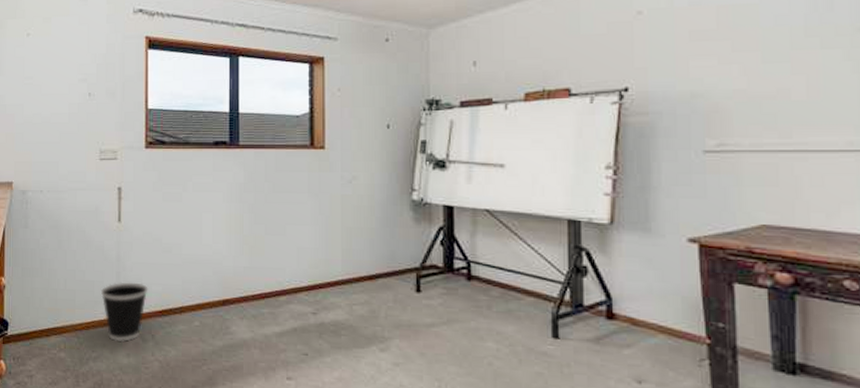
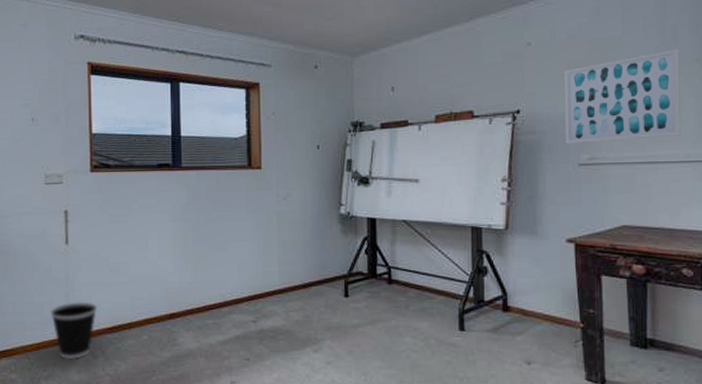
wall art: none [684,16,840,128] -> present [564,49,681,144]

